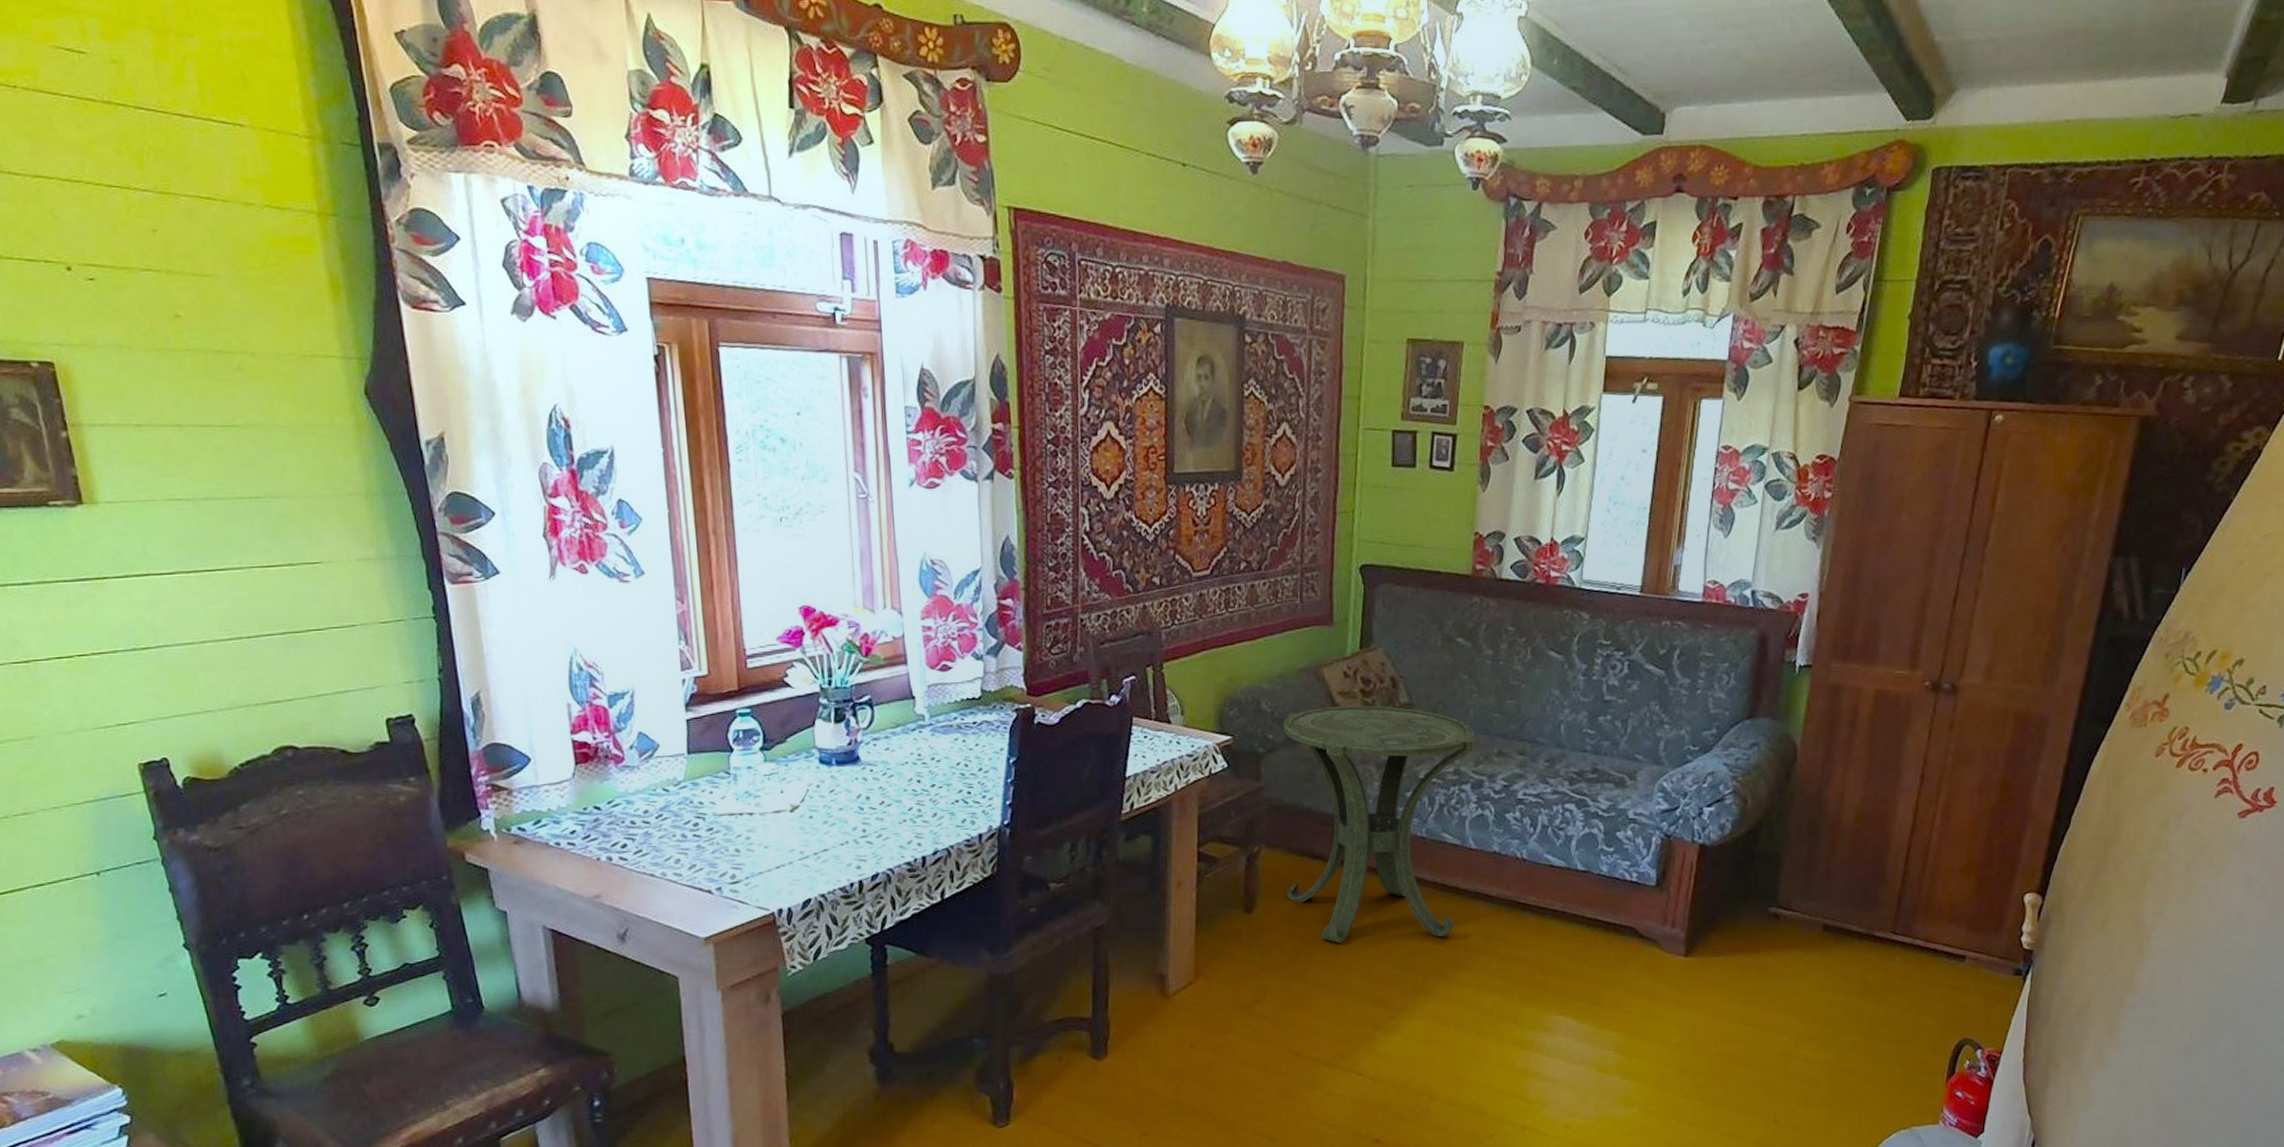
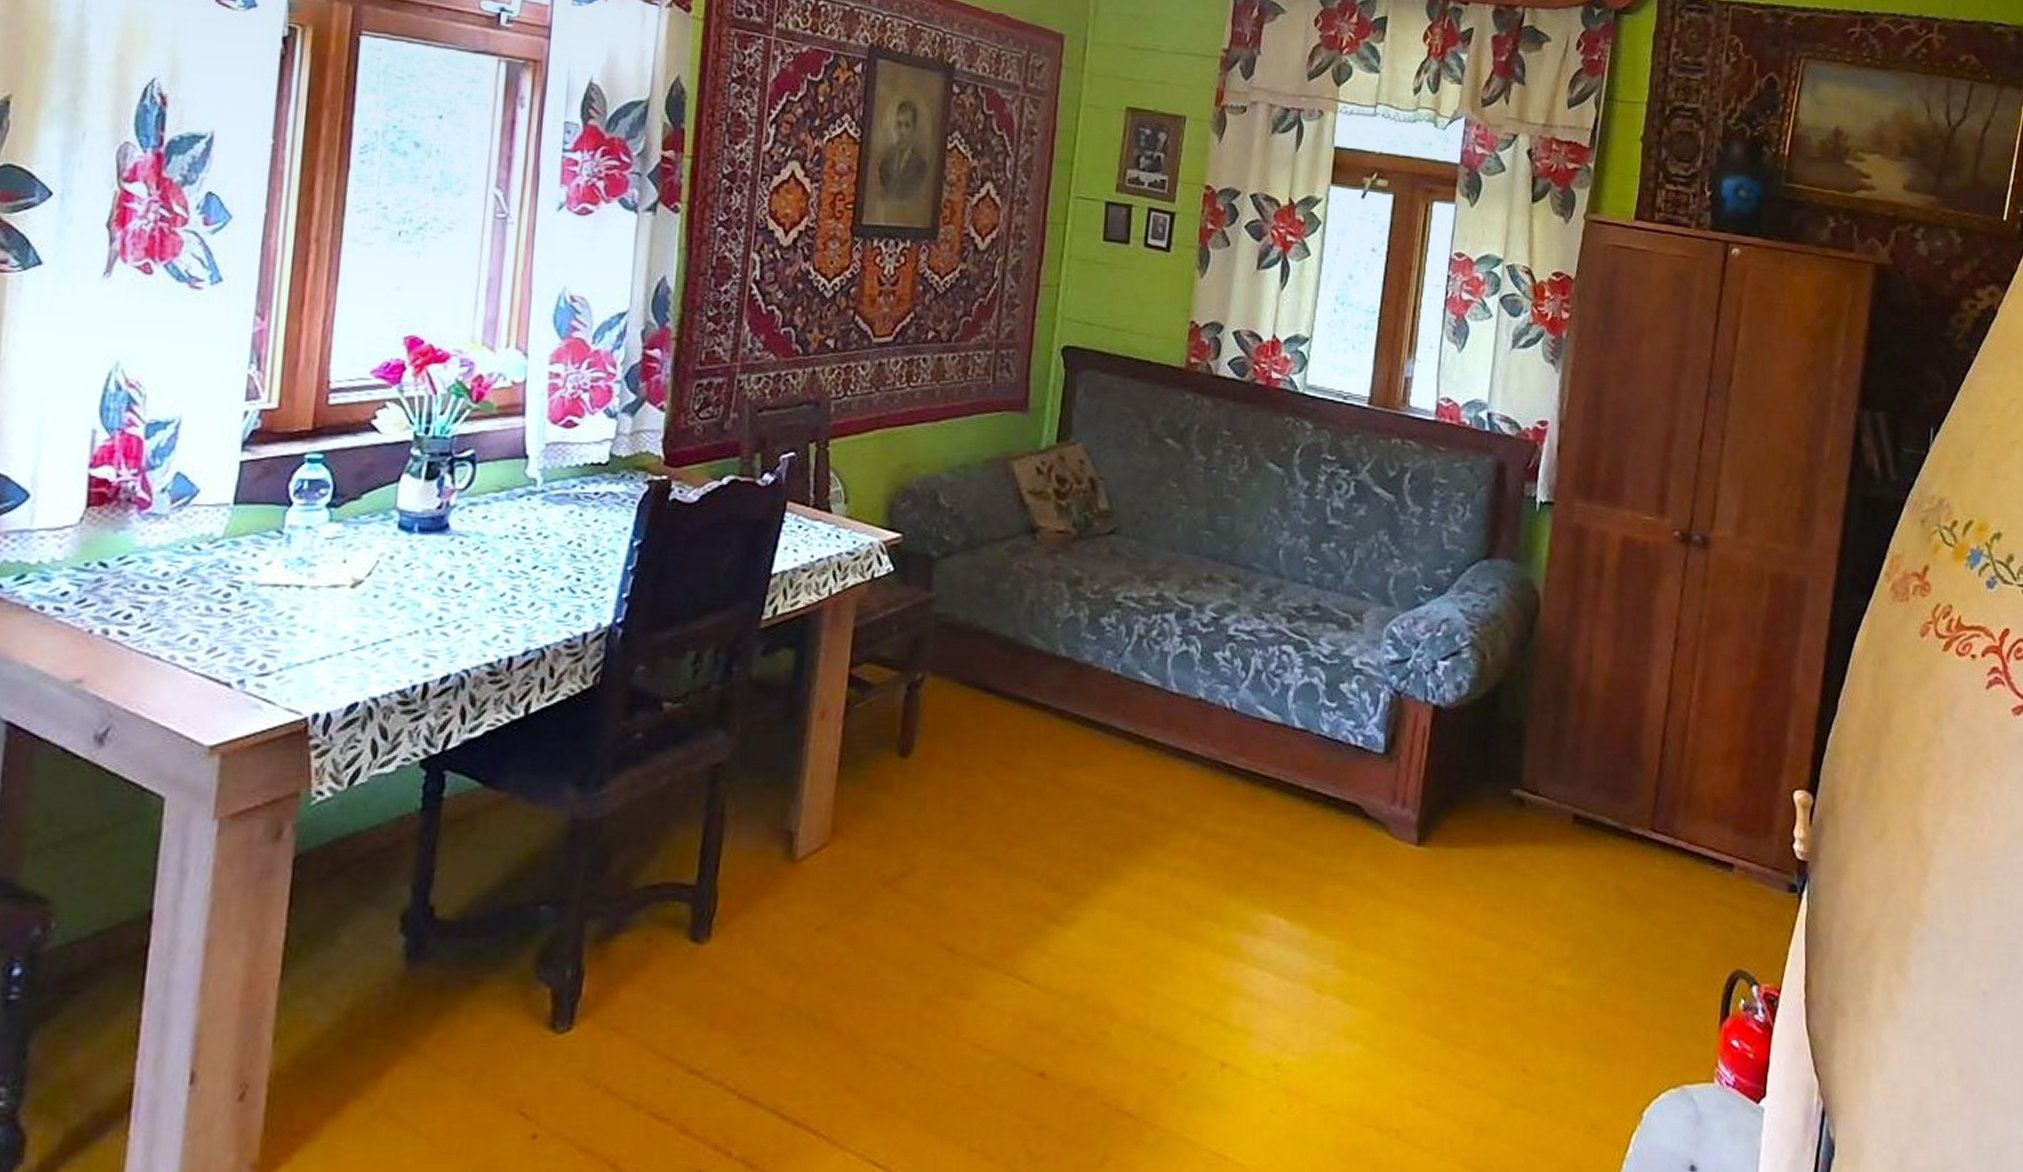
side table: present [1283,705,1475,943] -> none [952,507,1182,803]

